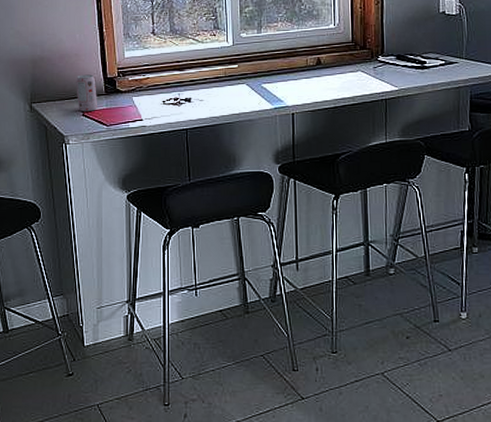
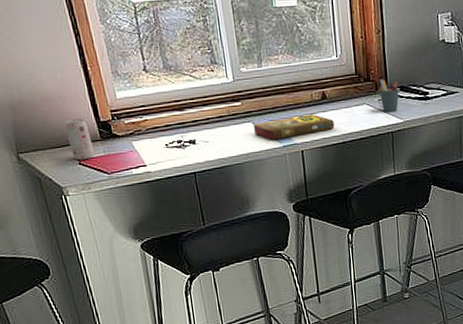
book: none [247,79,327,102] -> present [252,114,335,140]
pen holder: none [375,47,396,80] -> present [379,79,400,113]

